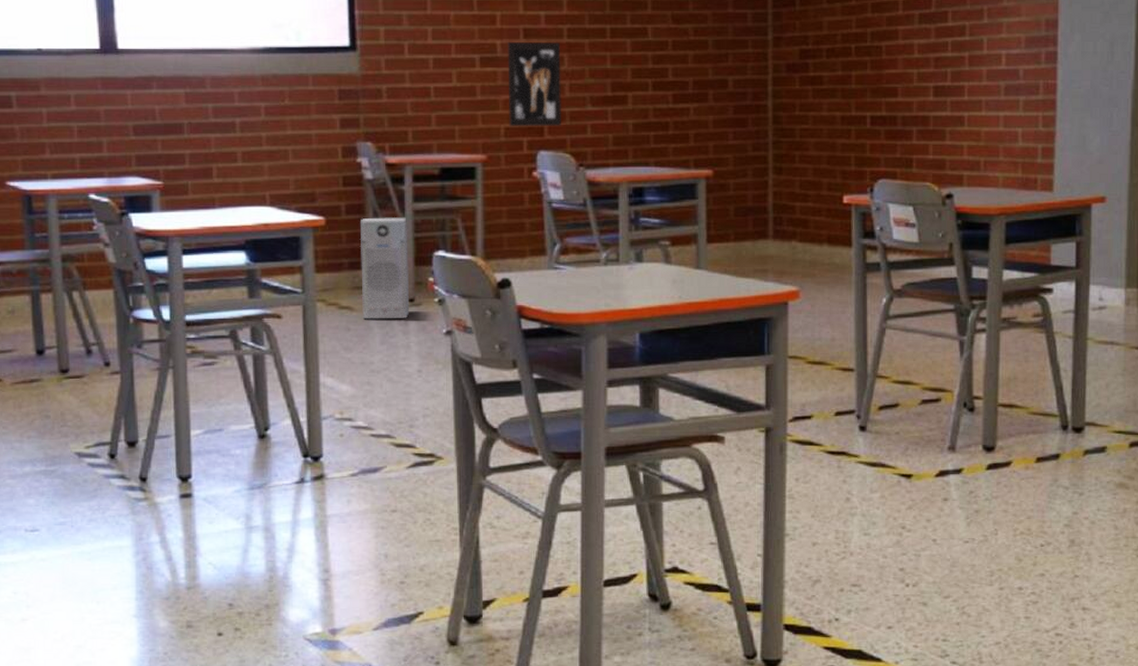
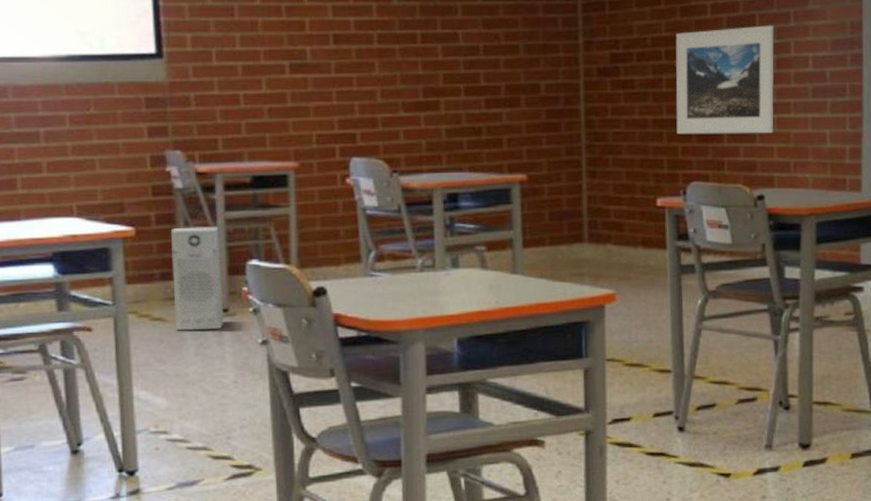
wall art: present [507,41,562,127] -> none [317,47,375,134]
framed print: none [865,22,966,132] -> present [675,25,774,135]

